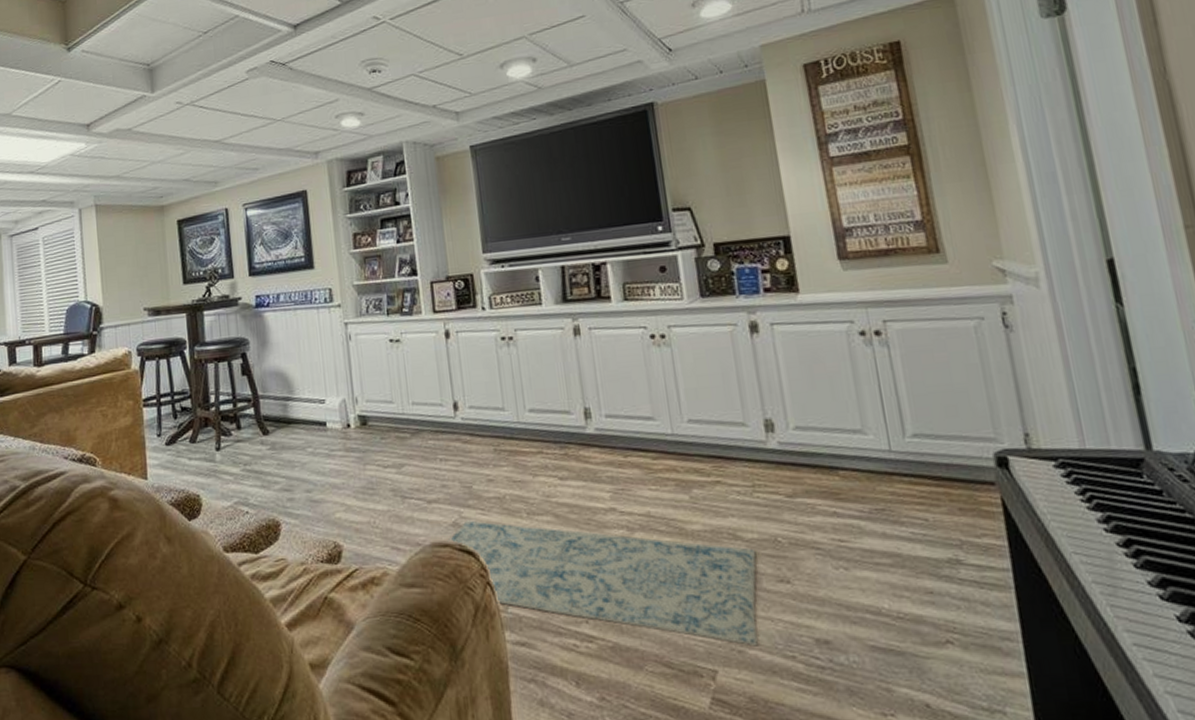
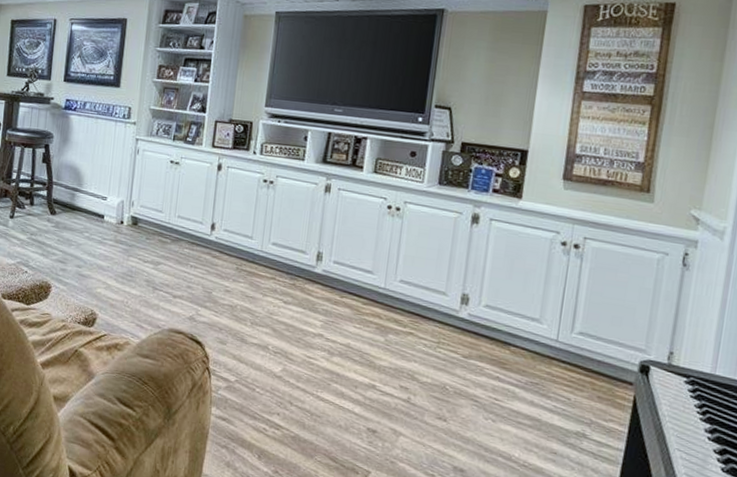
rug: present [447,520,758,647] -> none [182,317,426,462]

